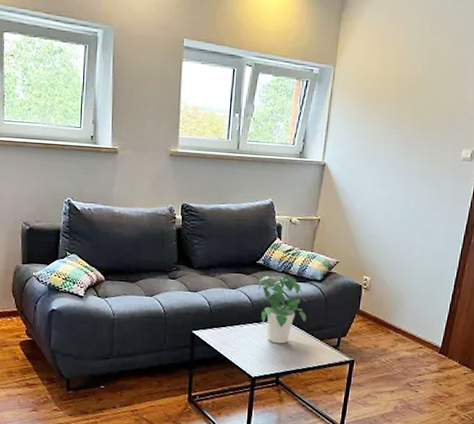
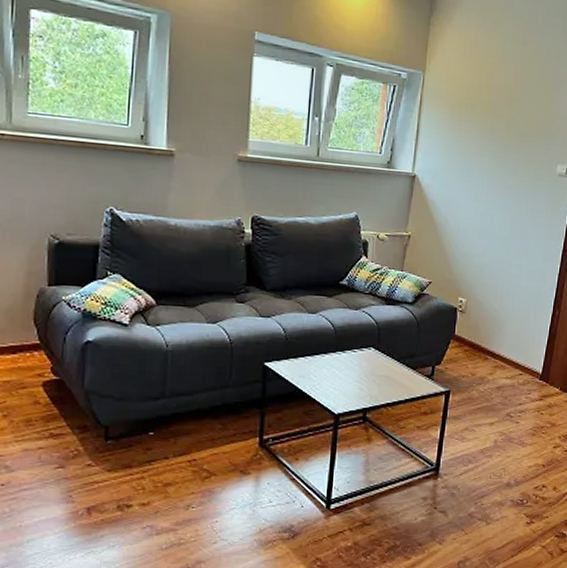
potted plant: present [256,274,307,344] -> none [340,296,397,375]

